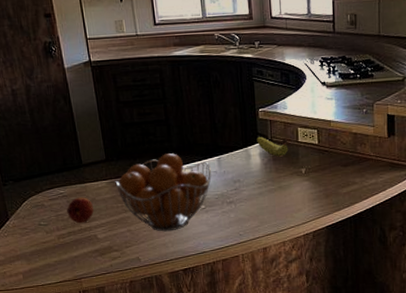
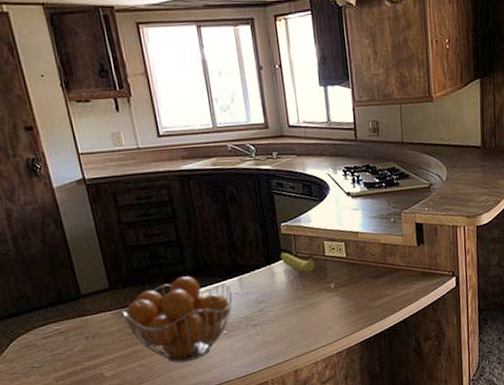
fruit: present [67,197,94,224] -> none [65,331,98,362]

